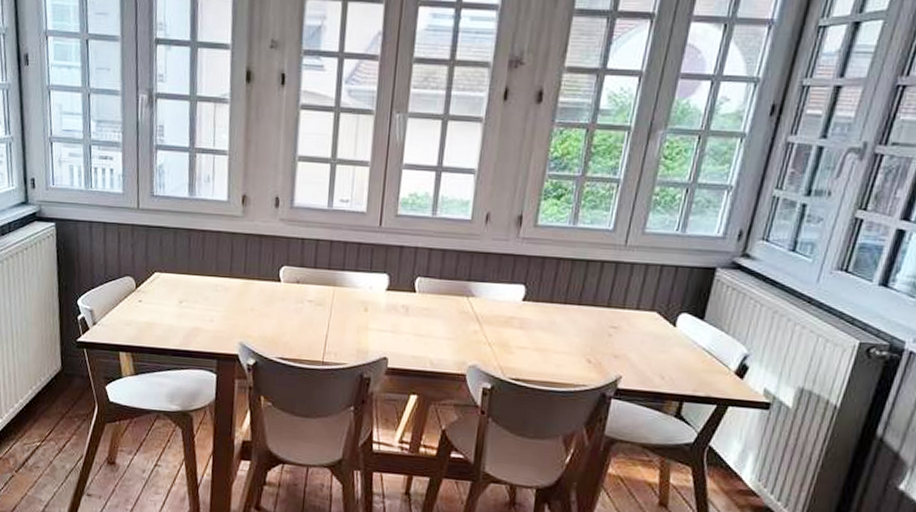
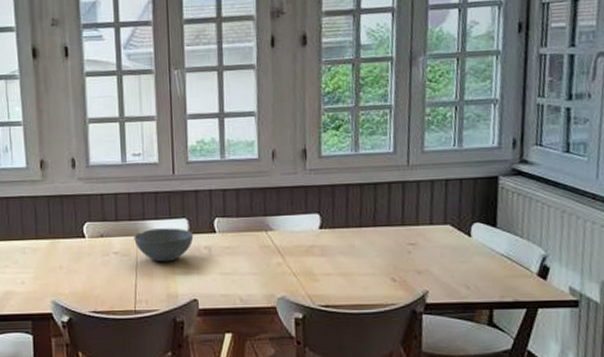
bowl: none [330,280,393,317] -> present [134,228,194,262]

